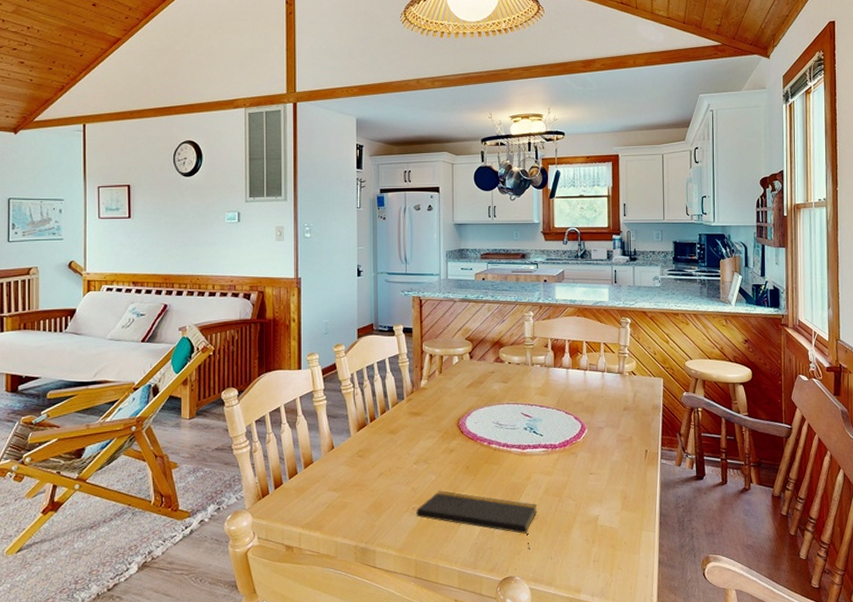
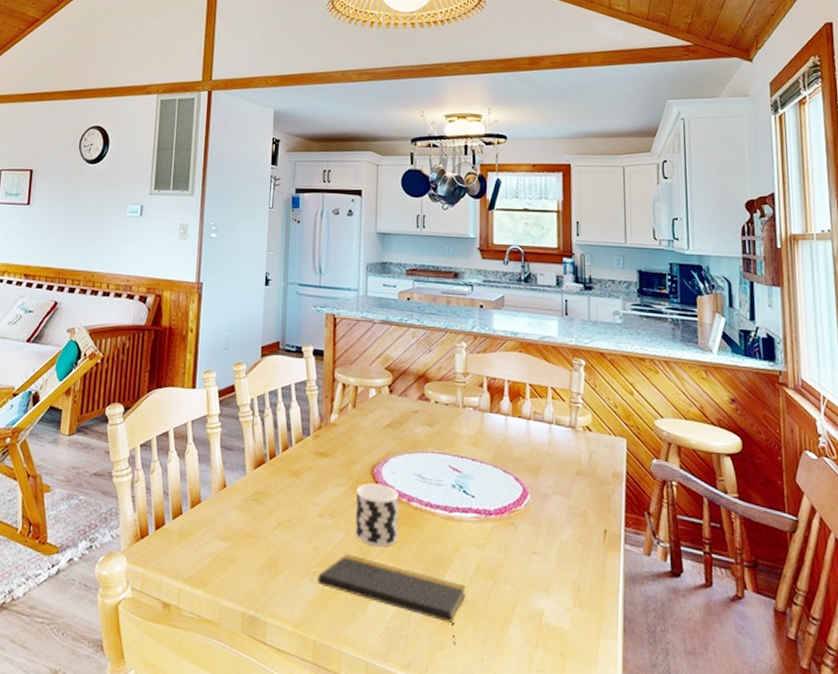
cup: none [445,433,481,483] -> present [354,483,399,547]

